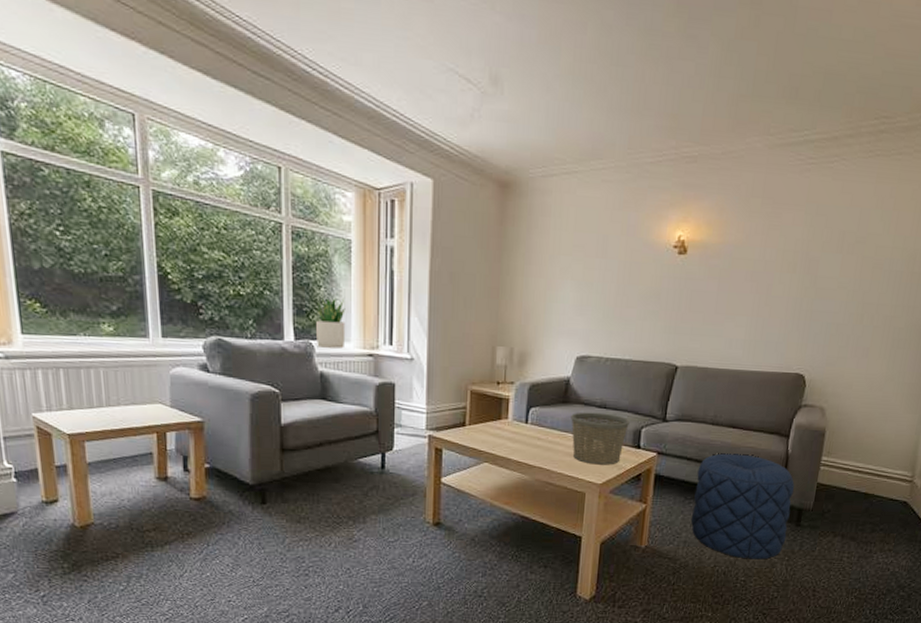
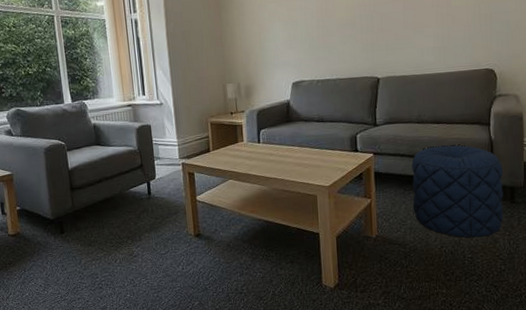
planter: present [316,297,346,349] -> none [85,64,109,105]
basket: present [571,412,631,465] -> none [295,126,346,171]

